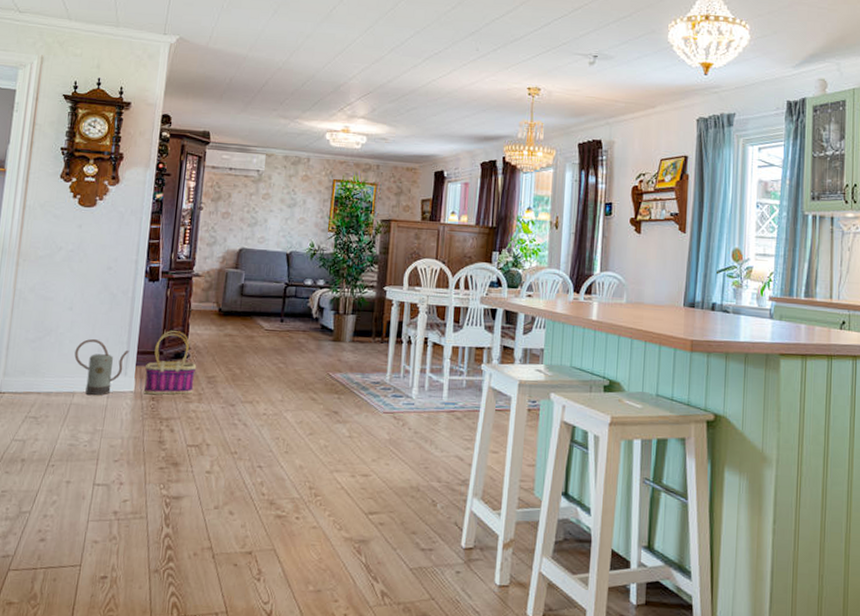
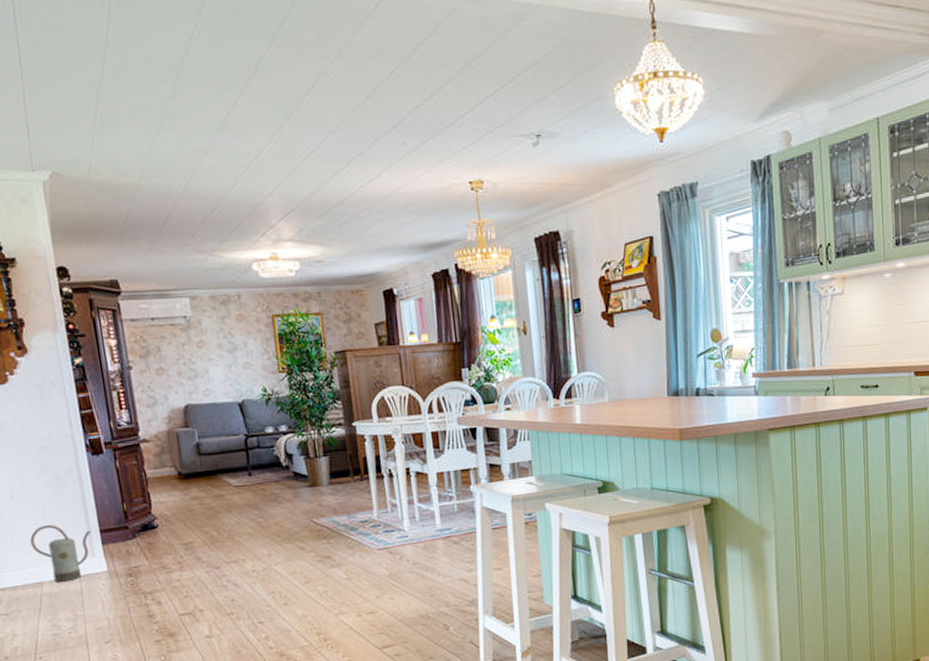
basket: present [144,331,197,395] -> none [113,502,172,572]

